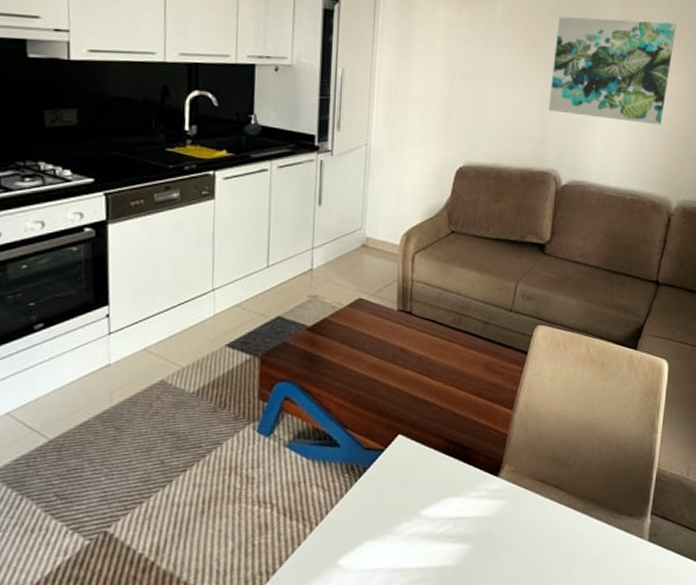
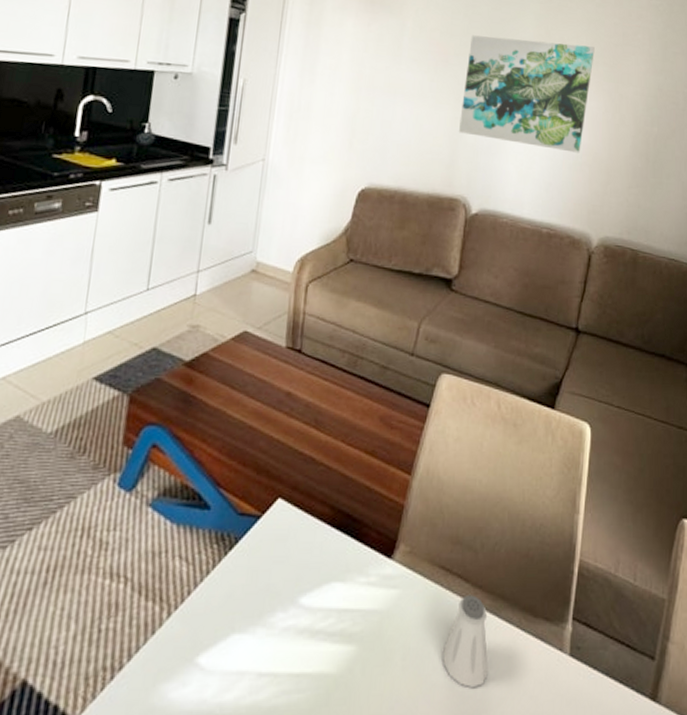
saltshaker: none [543,500,581,570] -> present [443,595,488,689]

